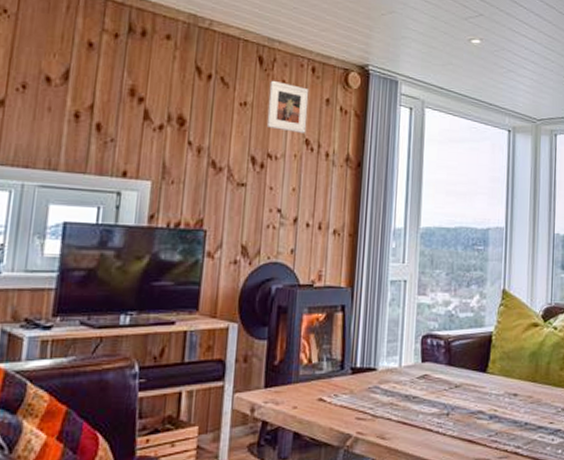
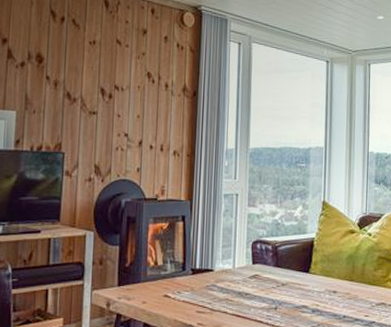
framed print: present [266,80,309,133] -> none [113,21,149,67]

